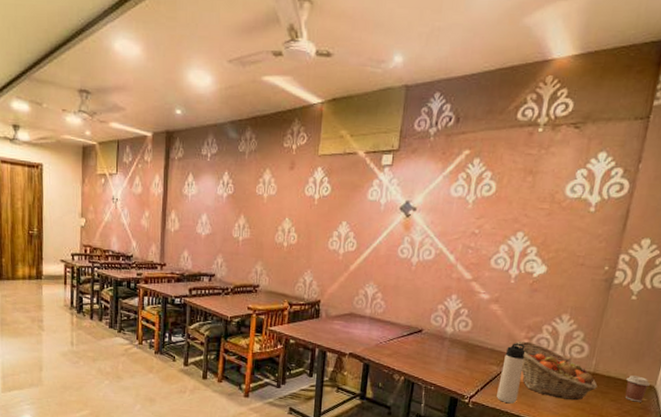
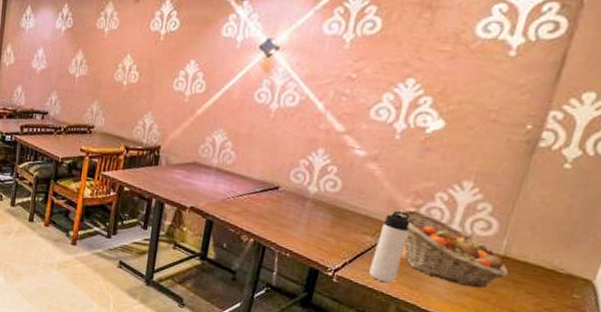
coffee cup: present [624,375,650,402] -> none [547,264,586,300]

